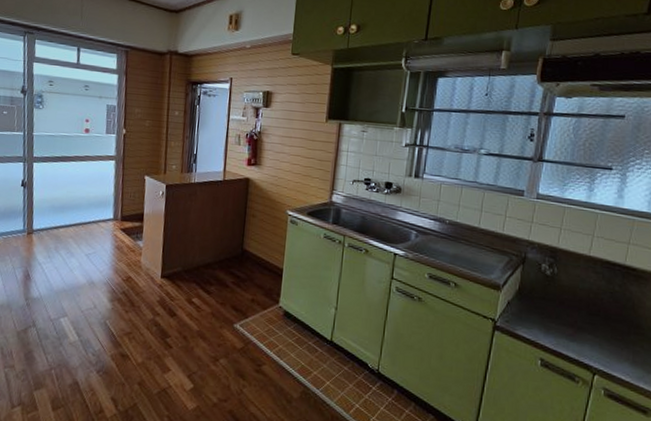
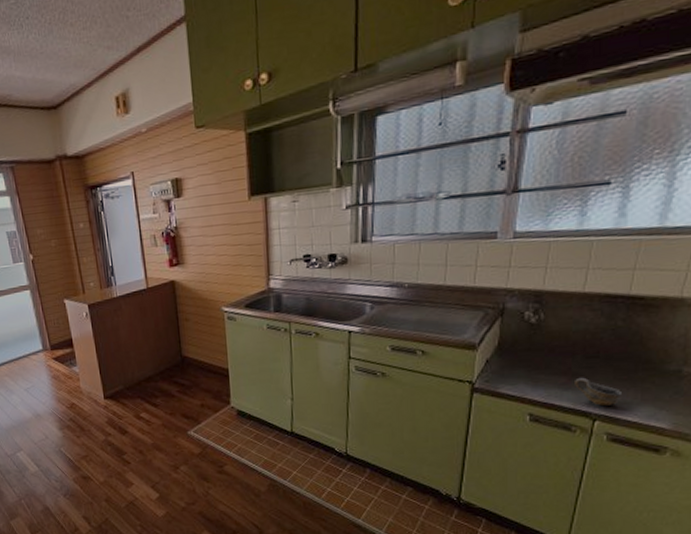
cup: none [579,331,618,362] -> present [575,377,623,406]

